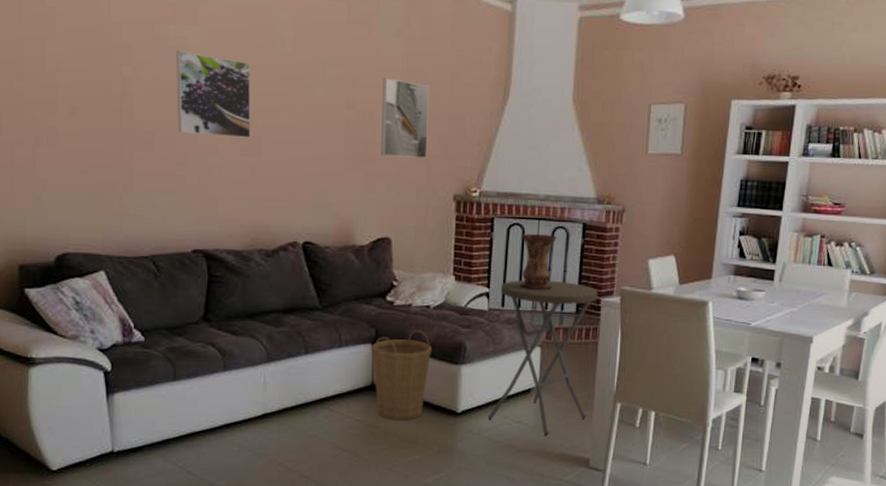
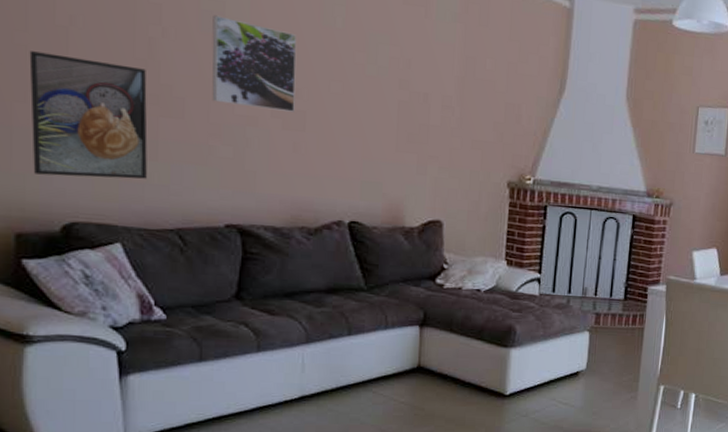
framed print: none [25,98,124,211] -> present [29,51,148,179]
basket: present [372,330,433,421] -> none [419,313,482,403]
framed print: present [381,78,429,158] -> none [434,61,486,144]
side table: present [488,280,598,436] -> none [536,267,645,417]
vase: present [519,233,556,291] -> none [570,222,607,278]

